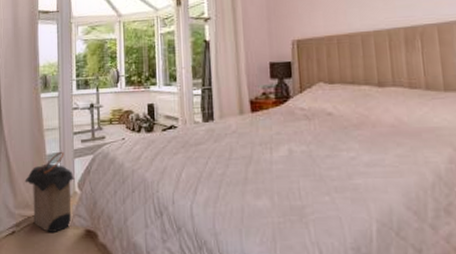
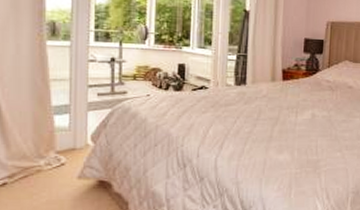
laundry hamper: present [25,151,75,232] -> none [21,103,87,183]

